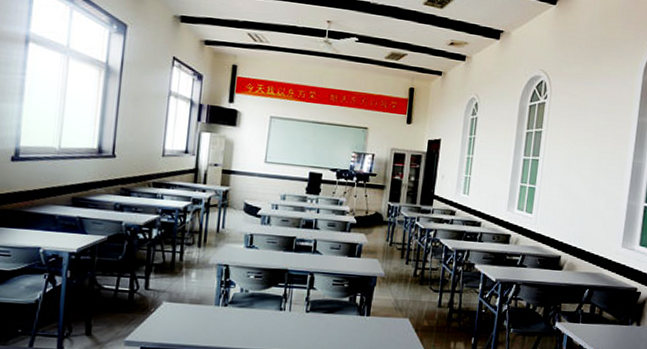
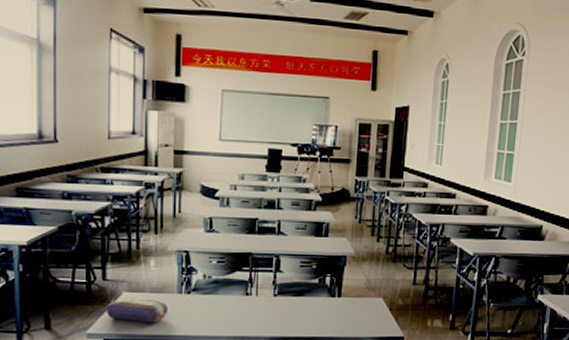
pencil case: none [146,307,205,334] -> present [107,298,168,323]

